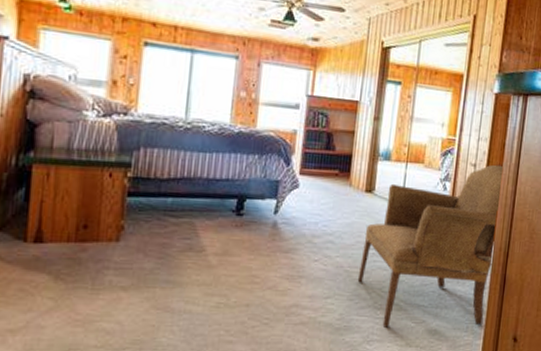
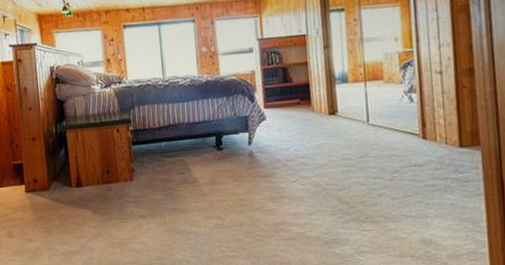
armchair: present [357,164,503,327] -> none [336,67,485,239]

